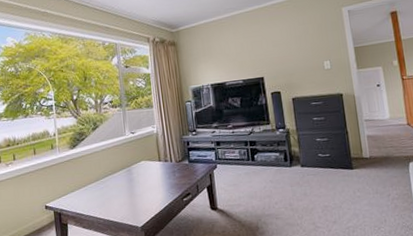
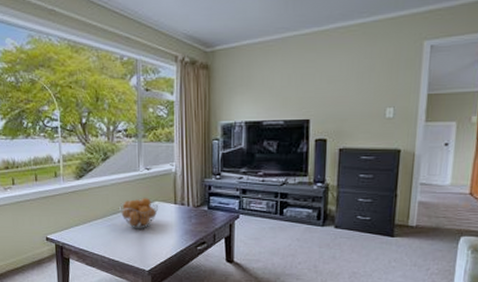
fruit basket: none [110,159,146,189] -> present [119,198,159,229]

